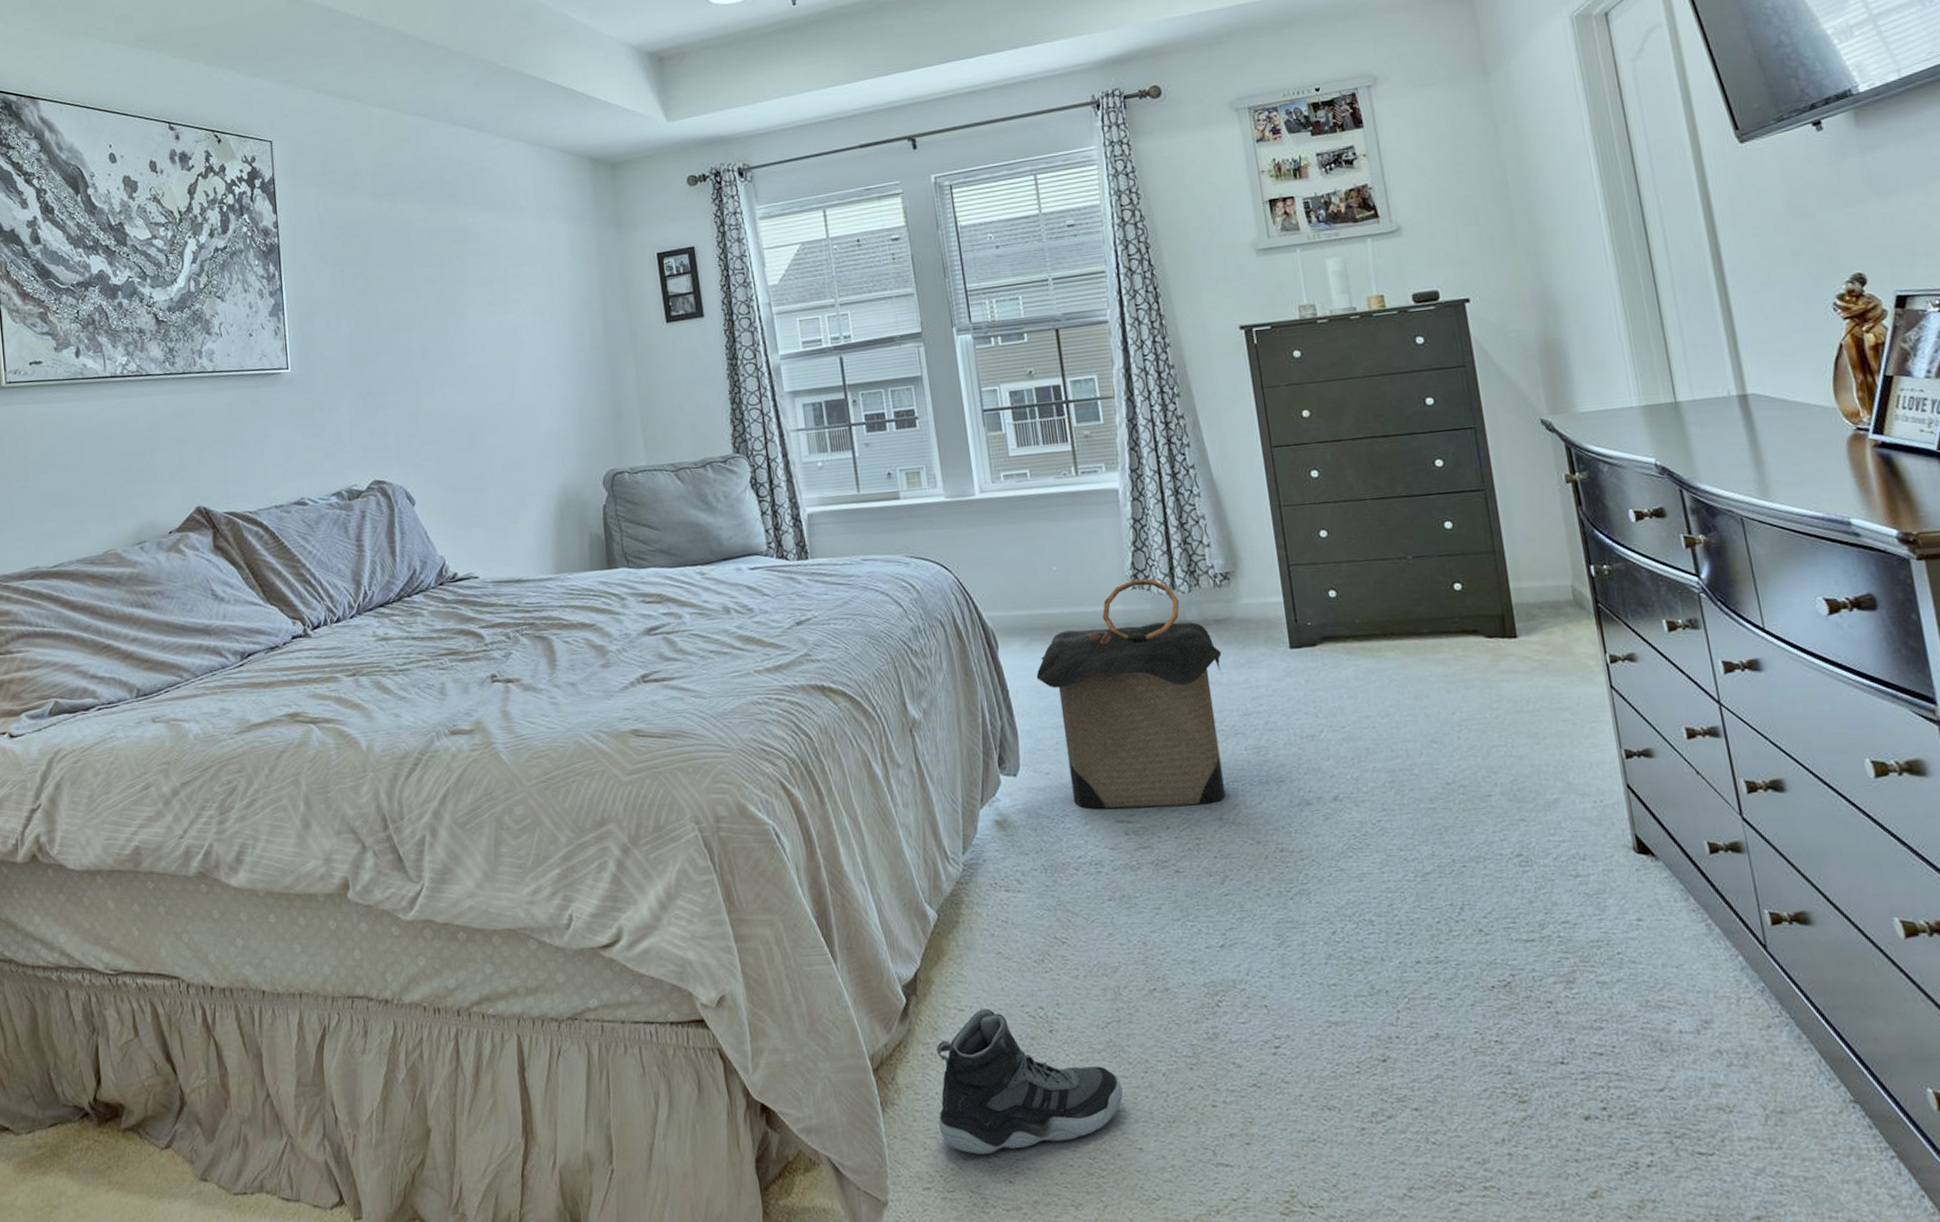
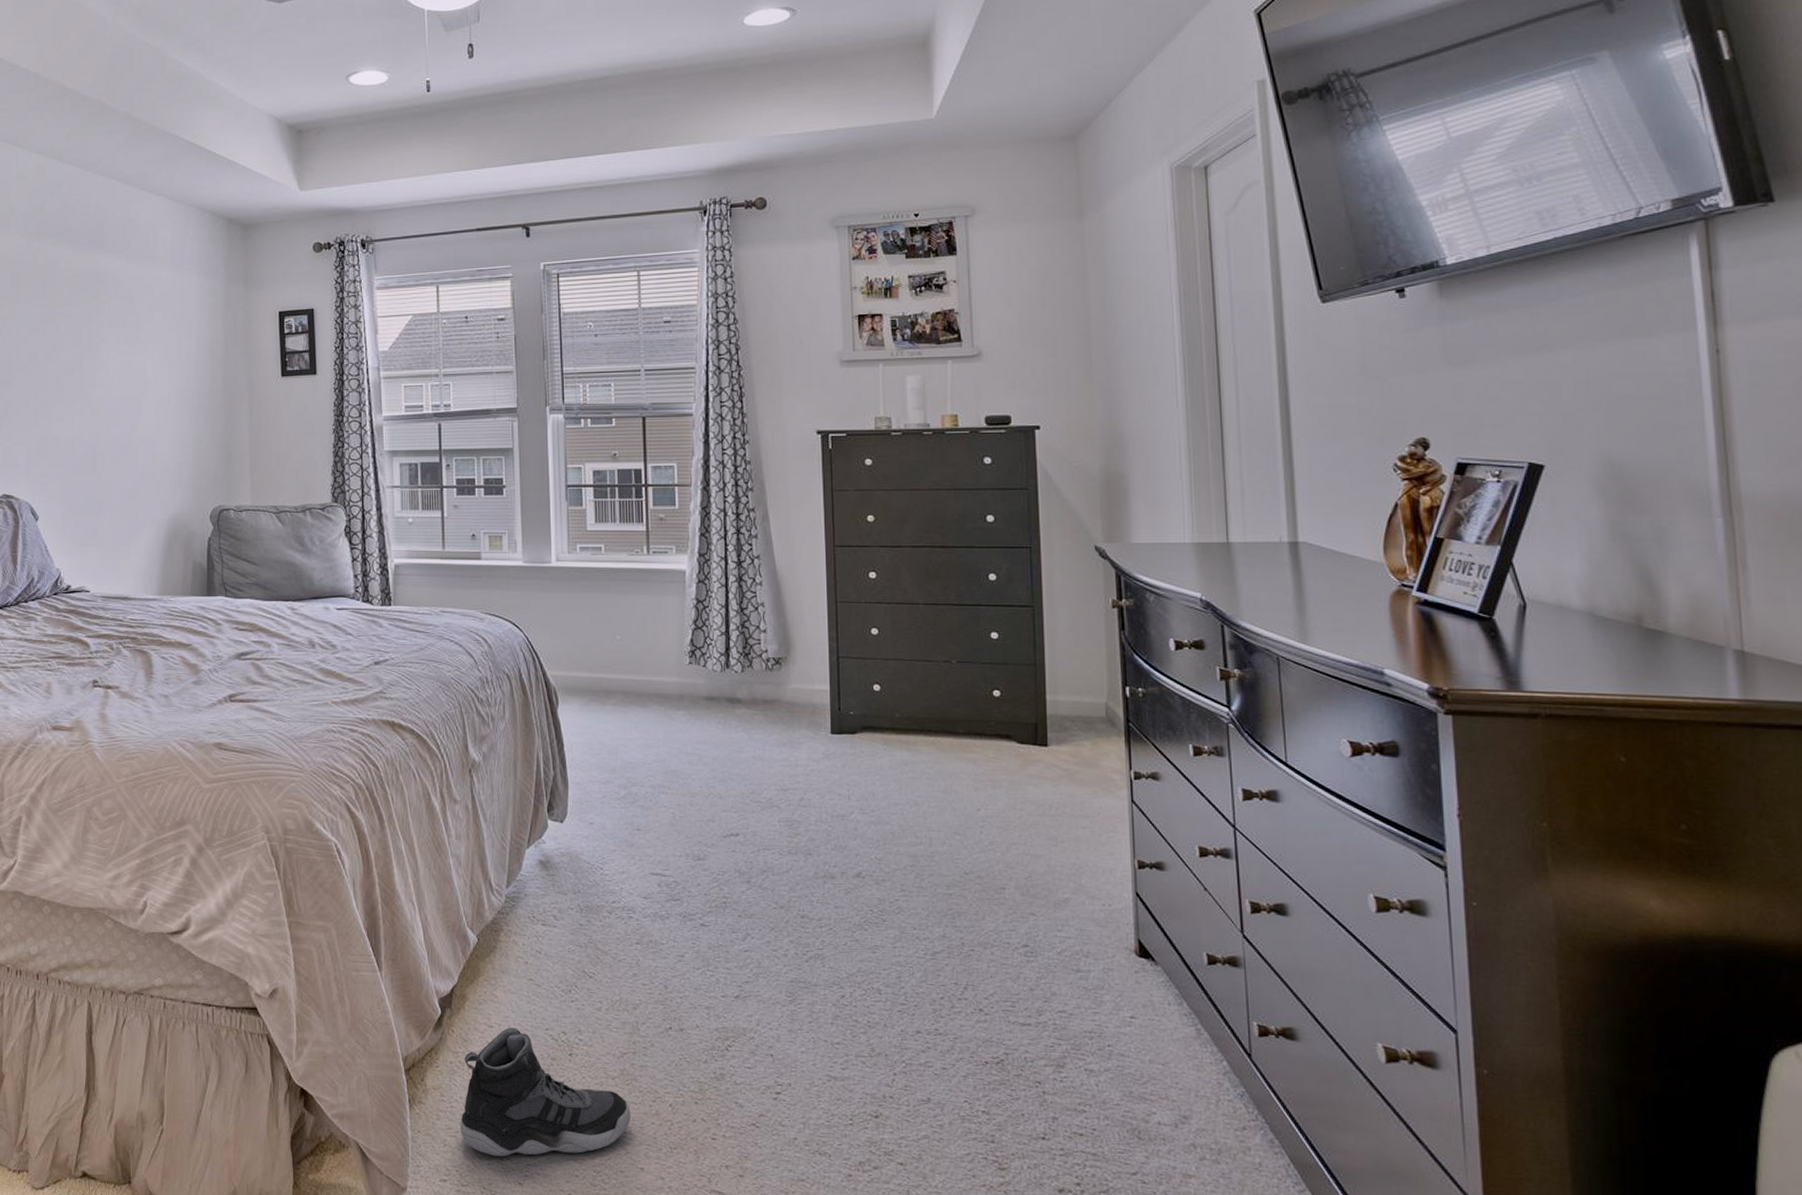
laundry hamper: present [1036,578,1225,809] -> none [591,655,766,866]

